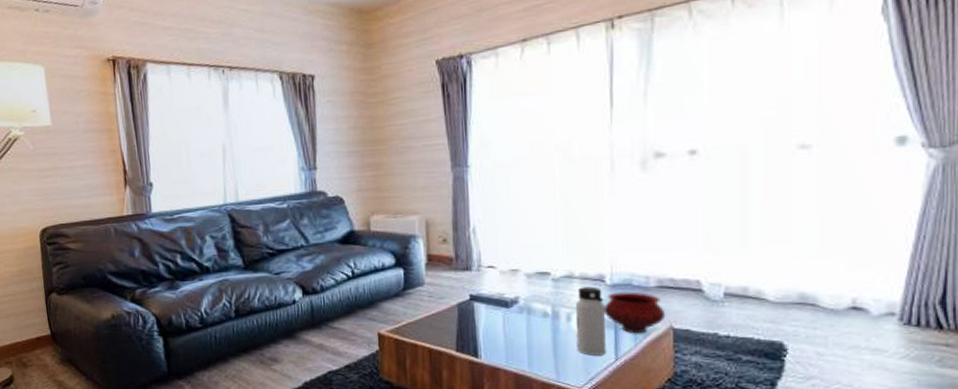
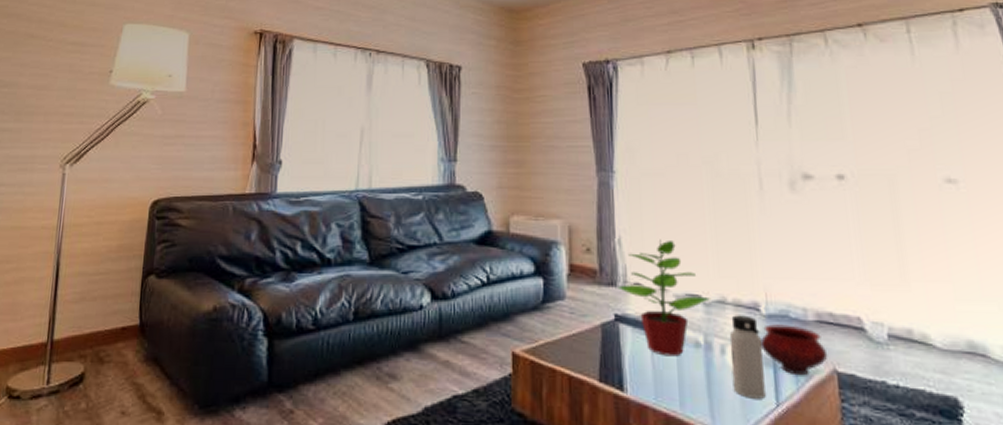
potted plant: none [473,225,560,327] -> present [618,239,712,357]

